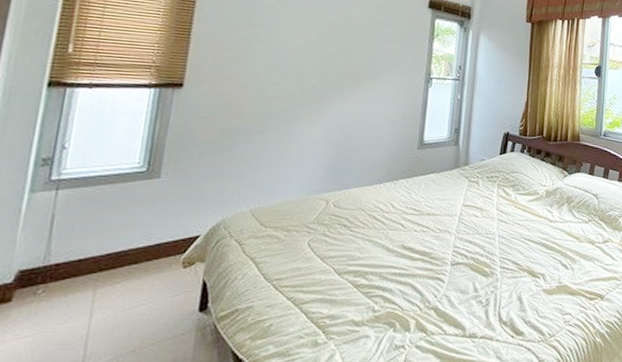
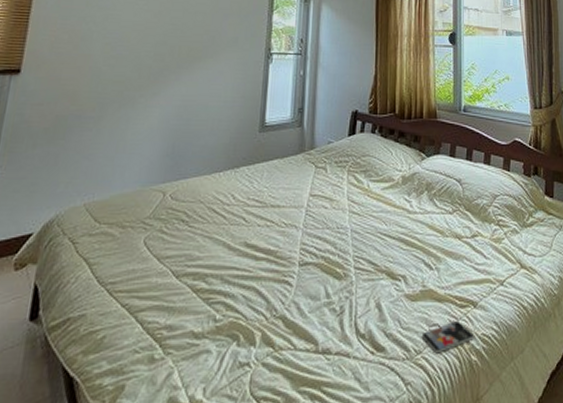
smartphone: none [555,311,599,337] -> present [421,321,474,354]

